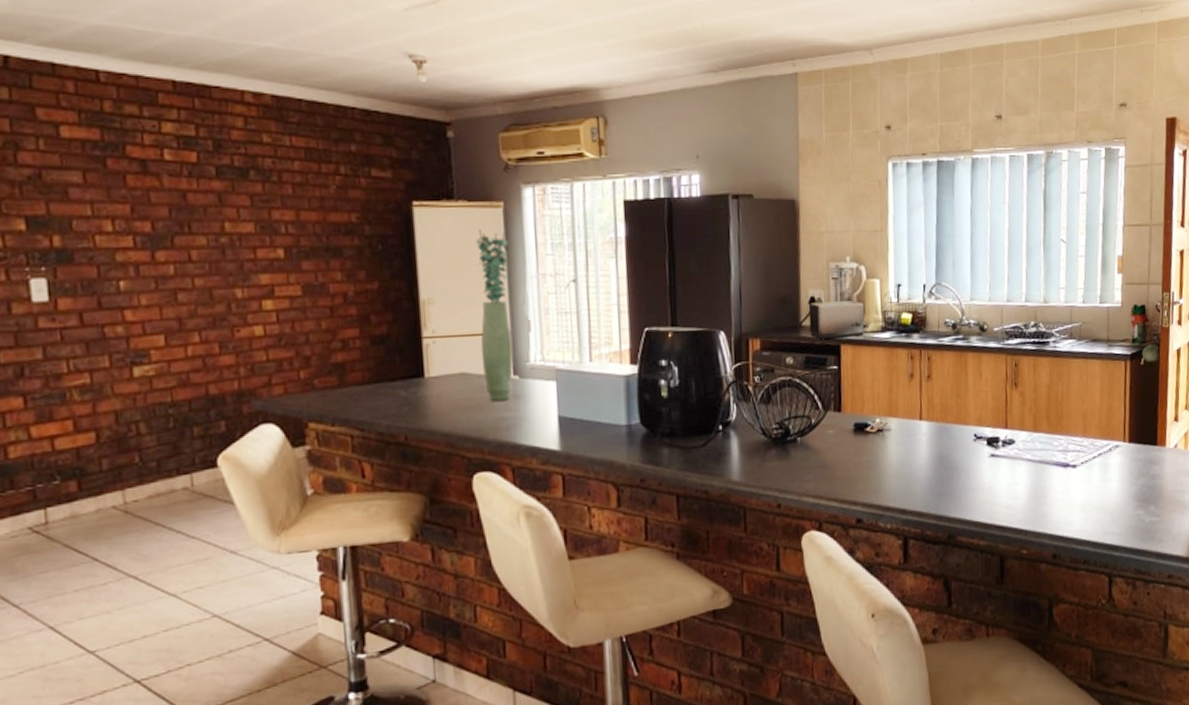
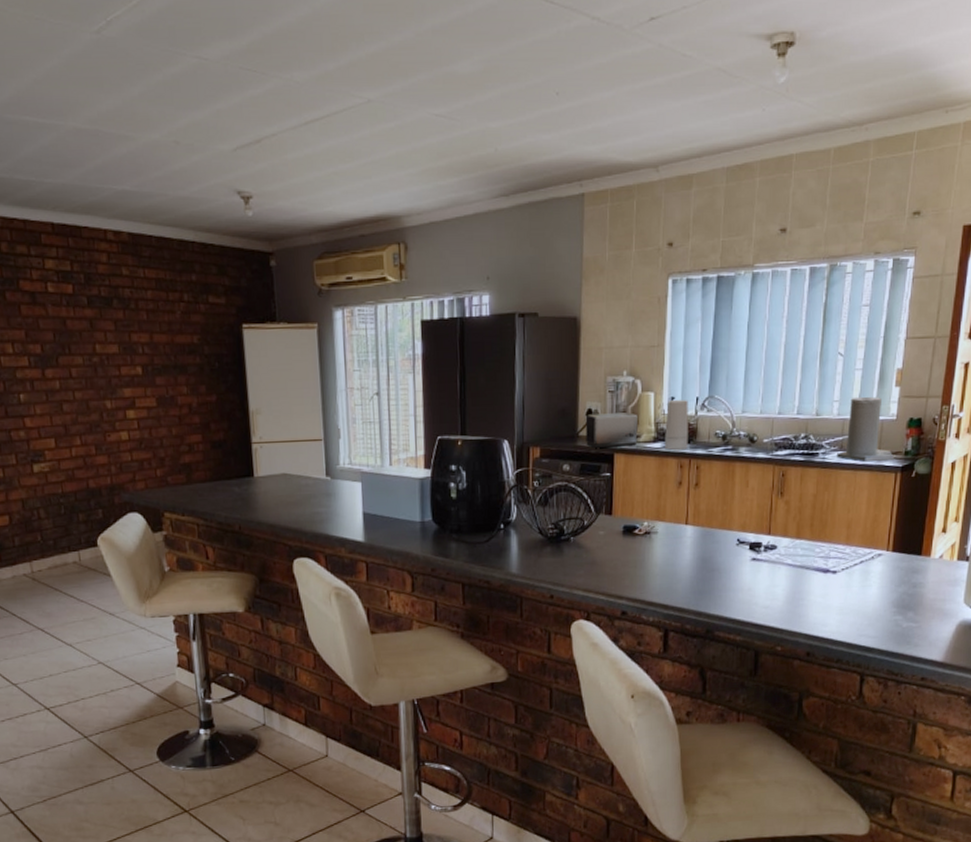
vase: present [475,230,514,401] -> none [294,349,326,498]
canister: none [893,287,918,341] -> present [665,400,688,451]
paper towel: none [1067,283,1122,351] -> present [837,396,894,462]

